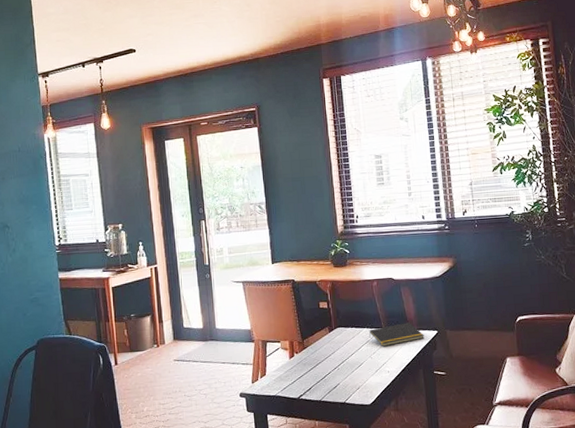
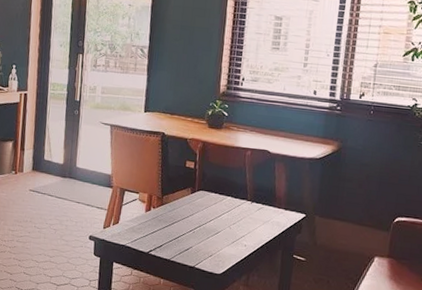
notepad: present [369,323,424,347] -> none [232,199,291,220]

